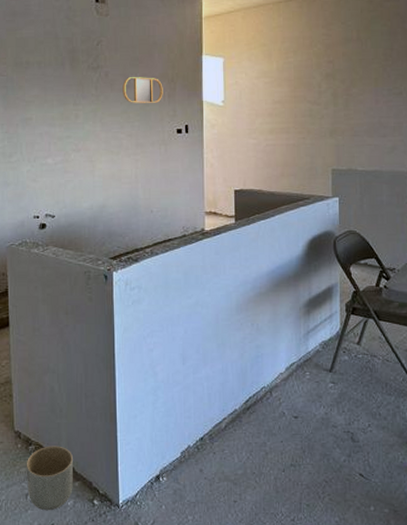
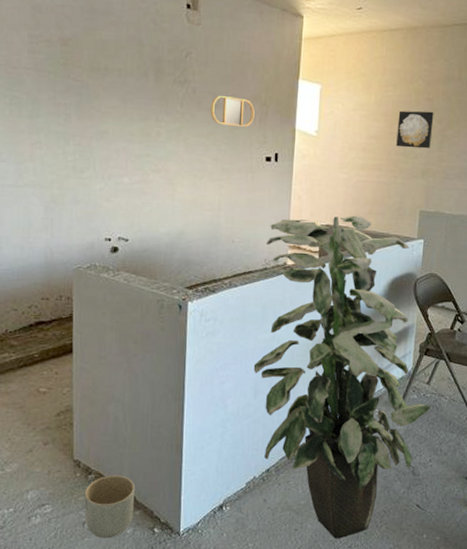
indoor plant: none [180,178,364,511] -> present [253,215,431,539]
wall art: none [301,72,337,109] -> present [396,110,434,149]

